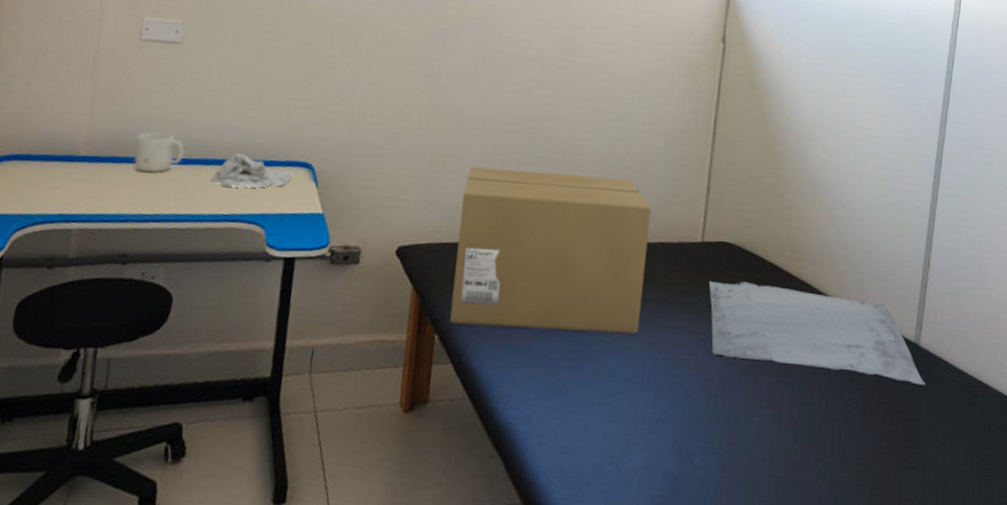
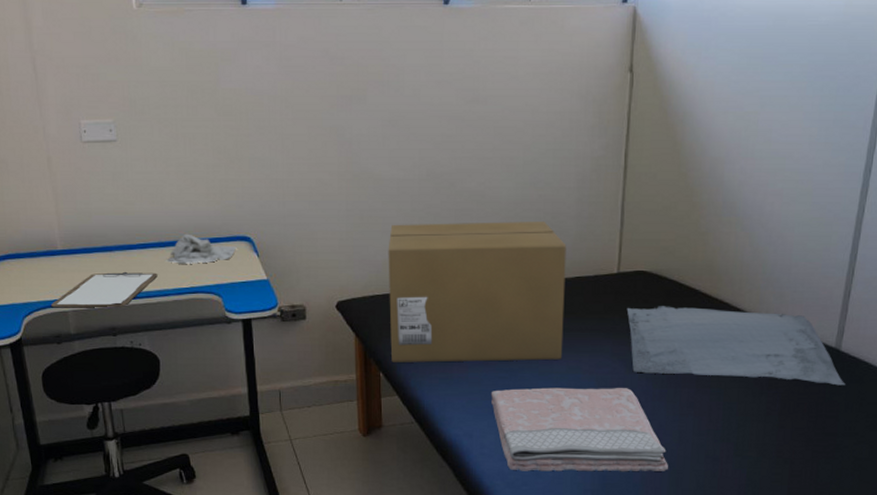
clipboard: none [53,187,194,231] -> present [51,271,158,308]
mug: present [133,131,186,173] -> none [98,223,142,259]
towel: none [556,364,745,476] -> present [490,387,668,472]

